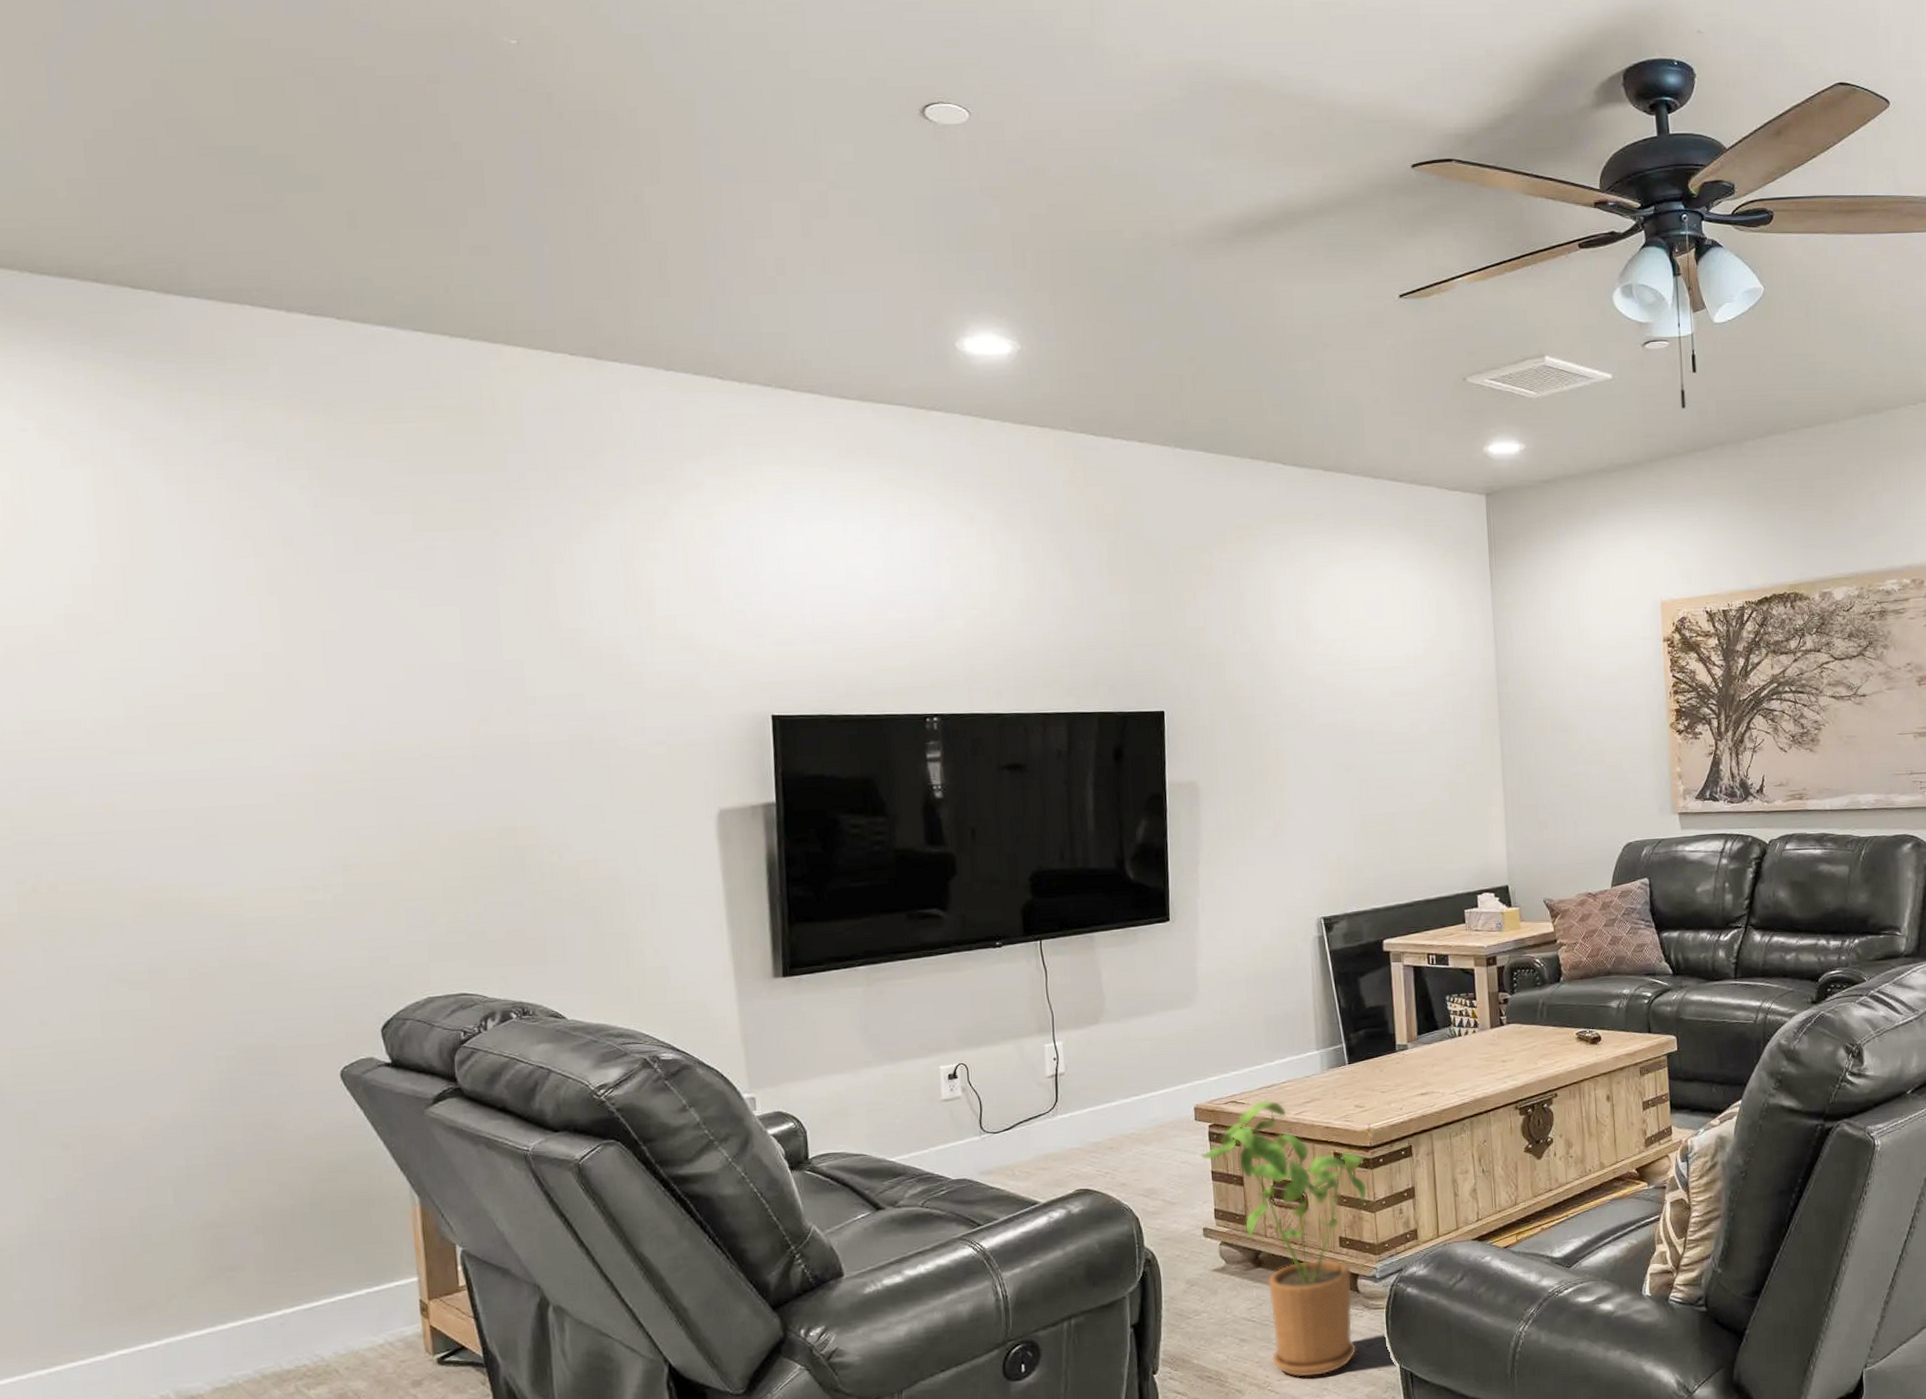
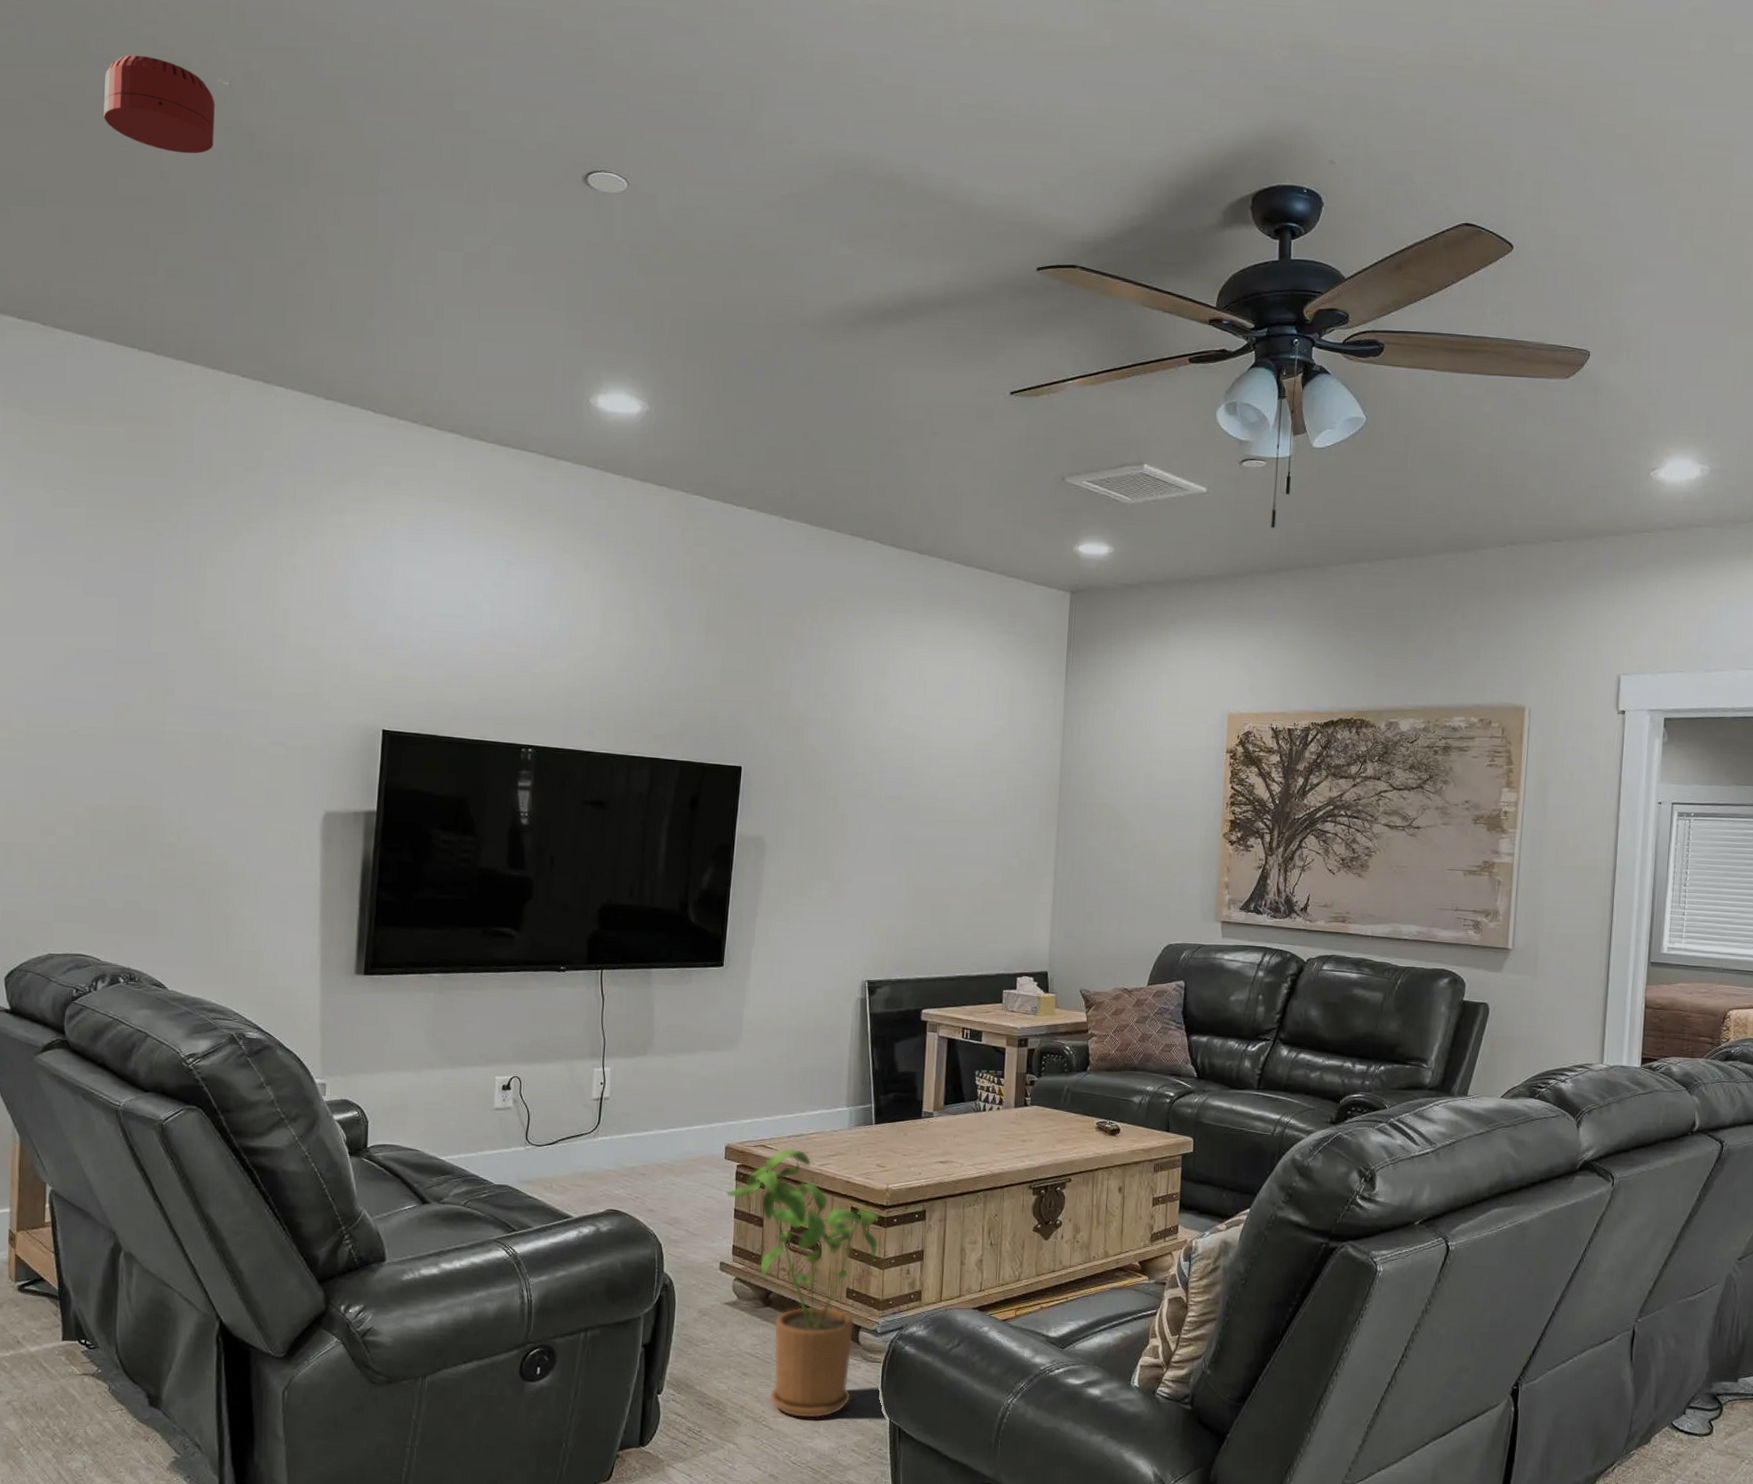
smoke detector: none [375,19,507,121] -> present [103,55,215,154]

